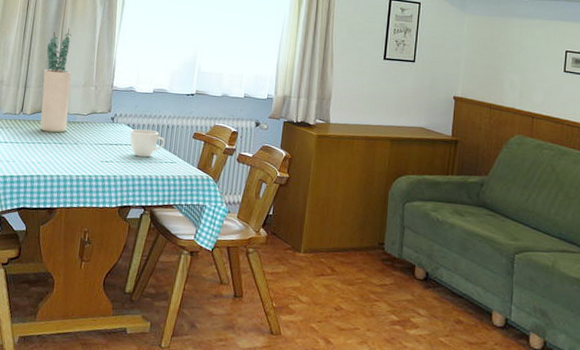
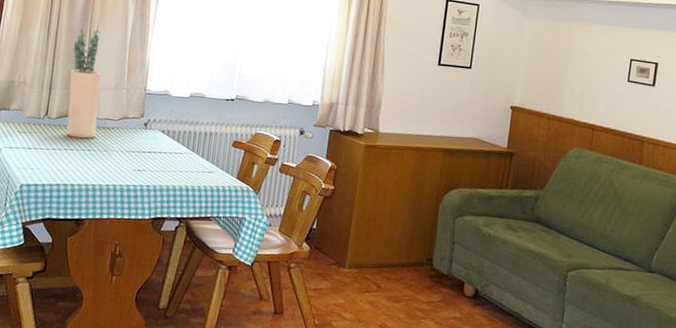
cup: present [130,129,166,158] -> none [164,135,203,167]

